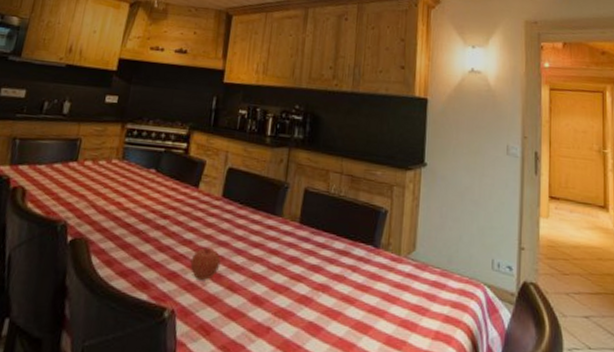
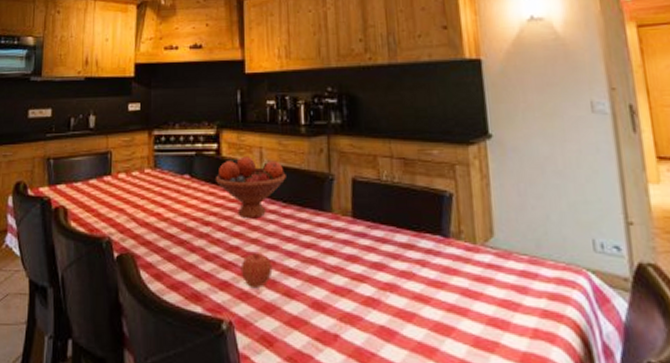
fruit bowl: none [179,158,247,217] -> present [215,156,286,219]

